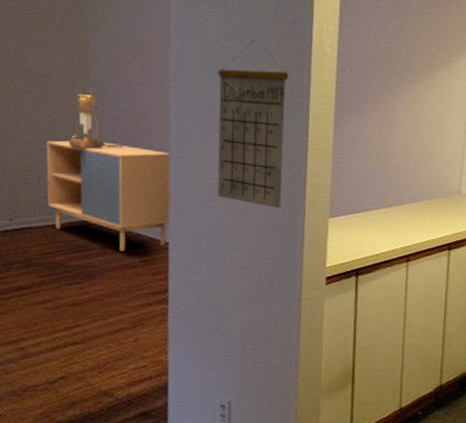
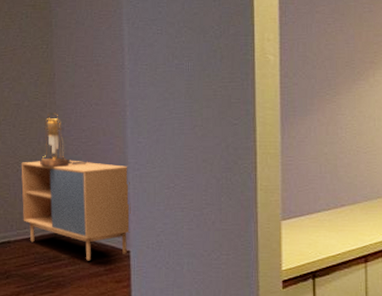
calendar: present [217,40,289,208] -> none [168,55,235,213]

